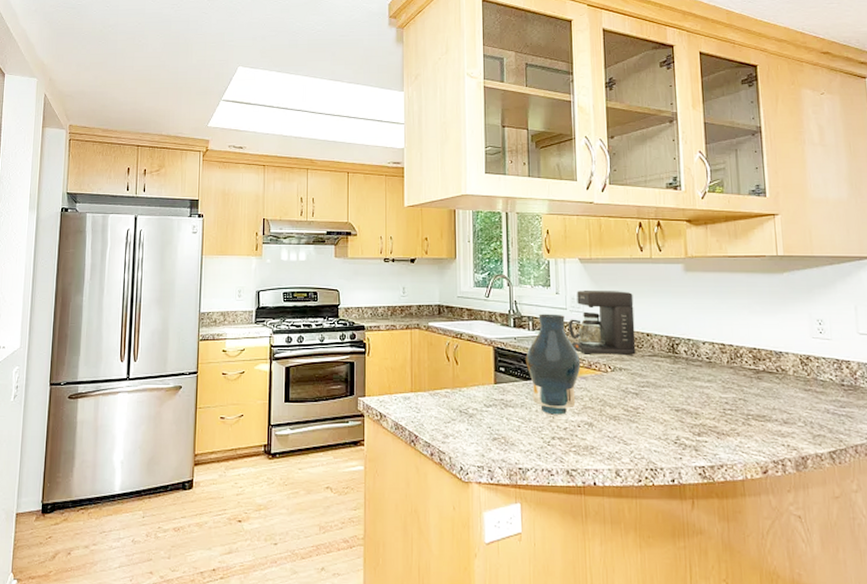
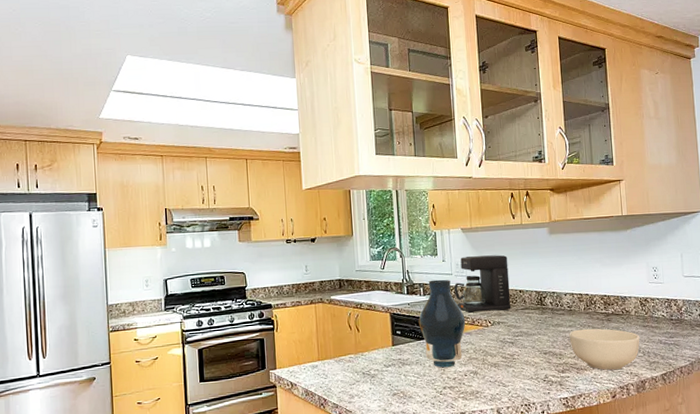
bowl: none [707,386,800,440] -> present [569,328,640,371]

